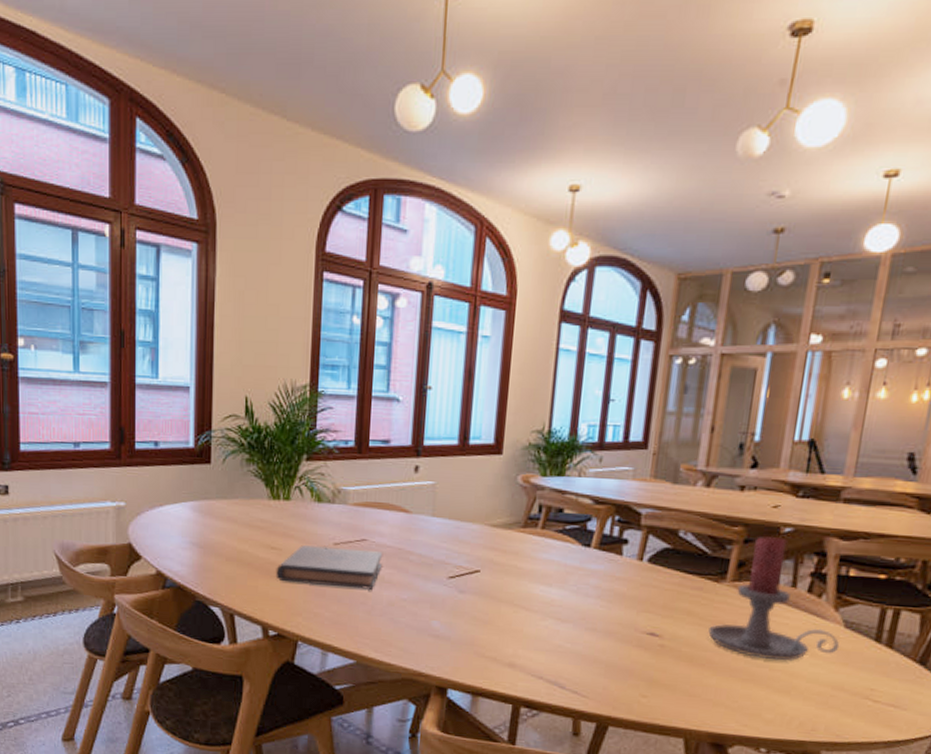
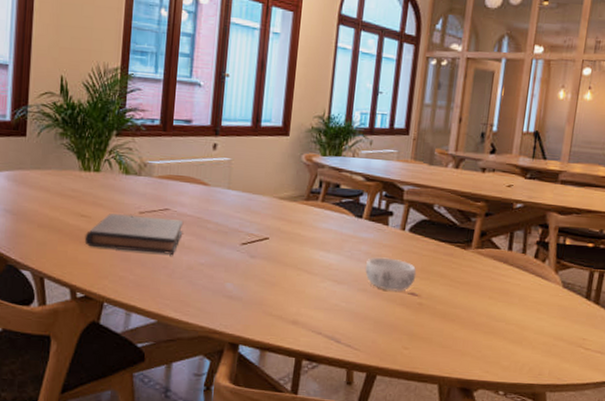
decorative bowl: none [594,591,657,631] -> present [365,257,417,292]
candle holder: present [708,536,840,662] -> none [457,210,559,317]

